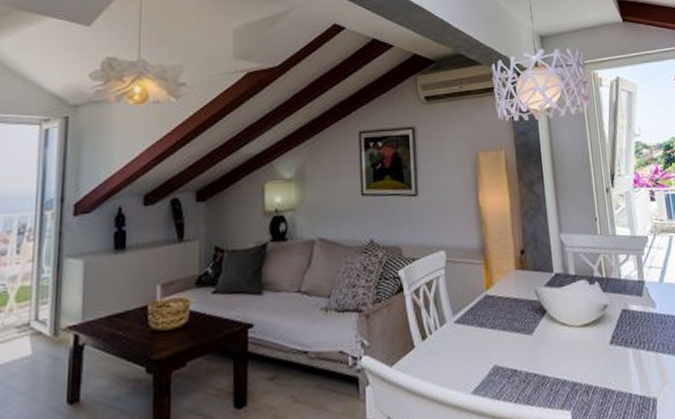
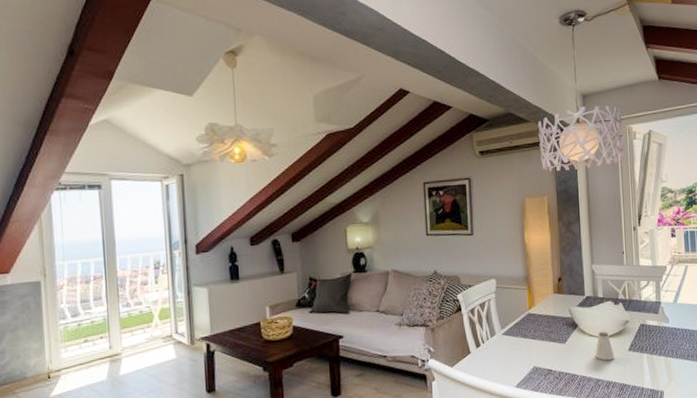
saltshaker: none [569,318,594,358] -> present [595,331,615,361]

